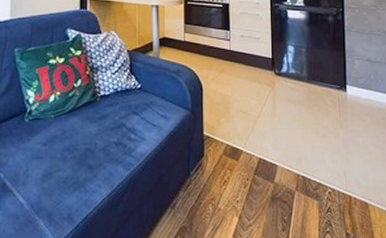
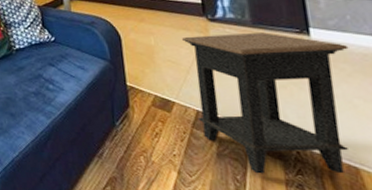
side table: none [254,88,370,214] -> present [182,32,349,174]

